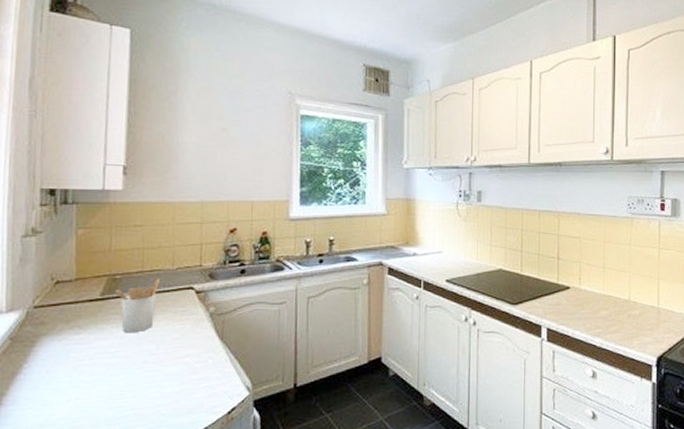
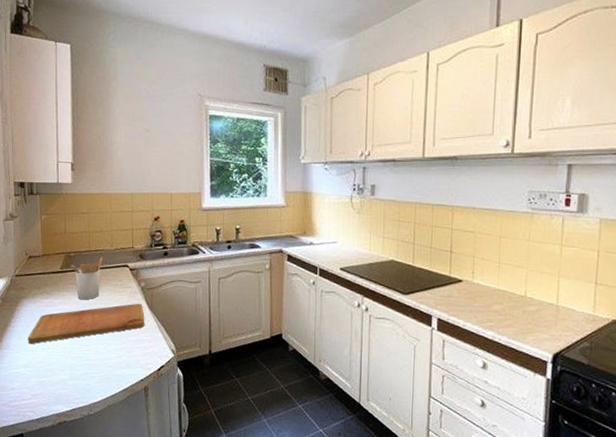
cutting board: none [46,332,213,396] -> present [28,303,145,344]

